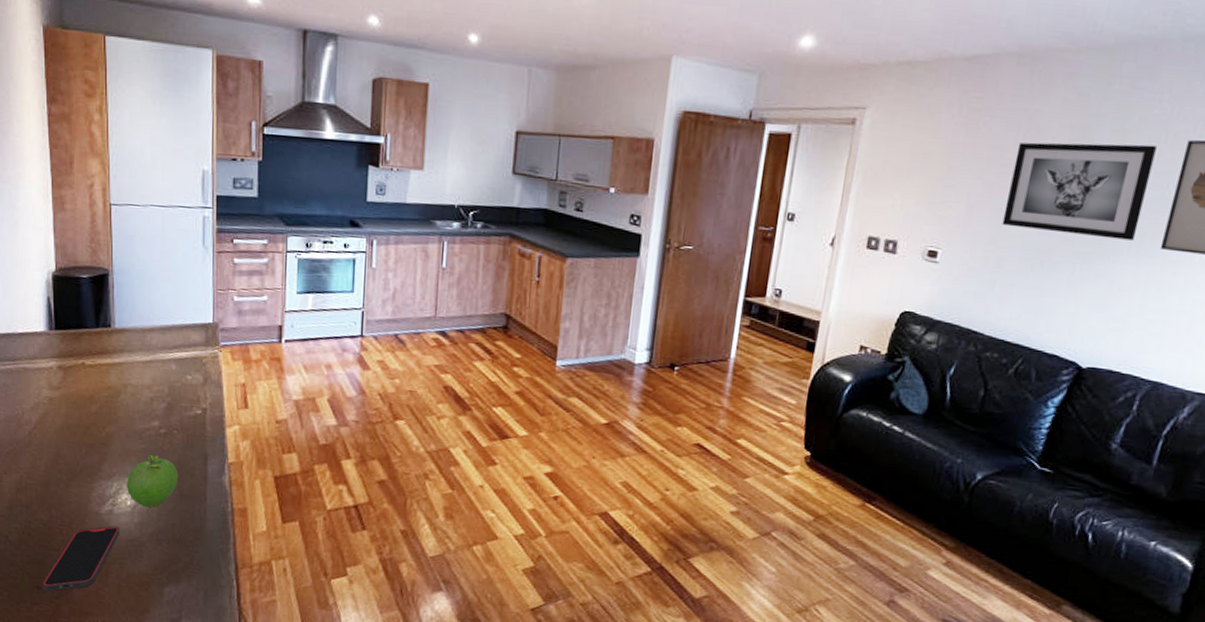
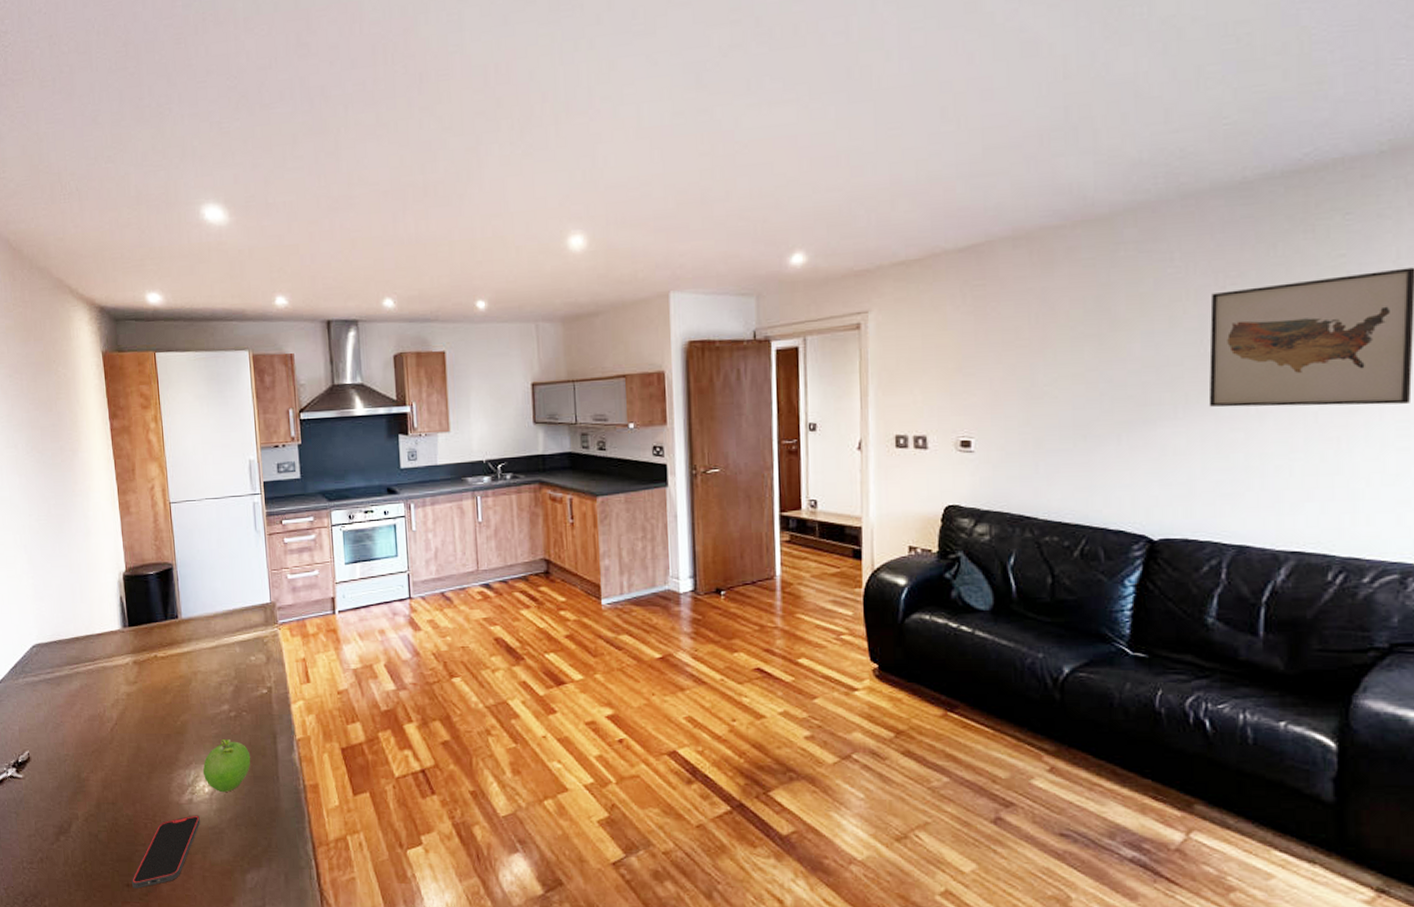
wall art: present [1002,142,1157,241] -> none [1032,304,1180,406]

